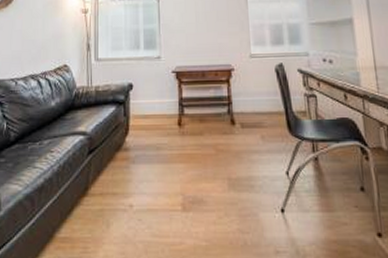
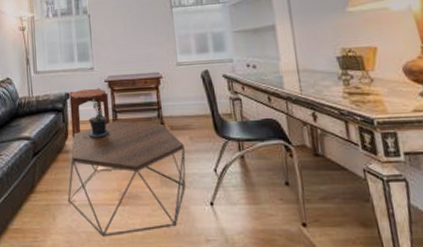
coffee table: none [124,116,256,248] -> present [67,121,186,237]
side table: none [132,79,176,134] -> present [69,88,111,138]
potted plant: none [145,90,175,136] -> present [83,98,110,139]

